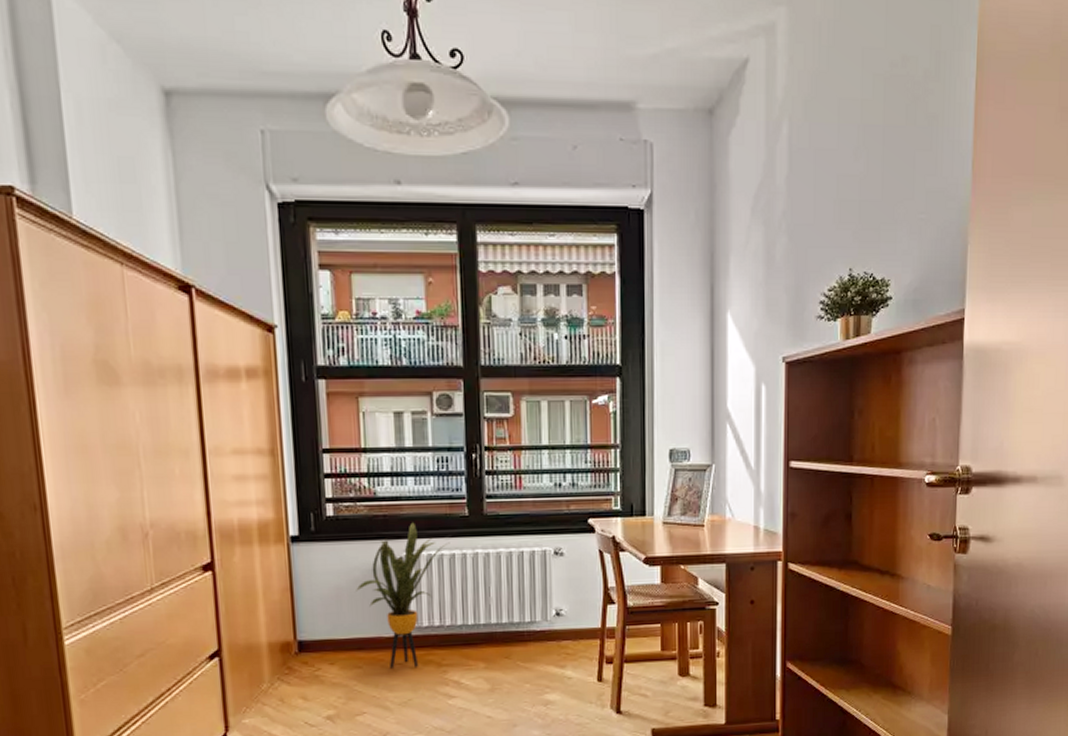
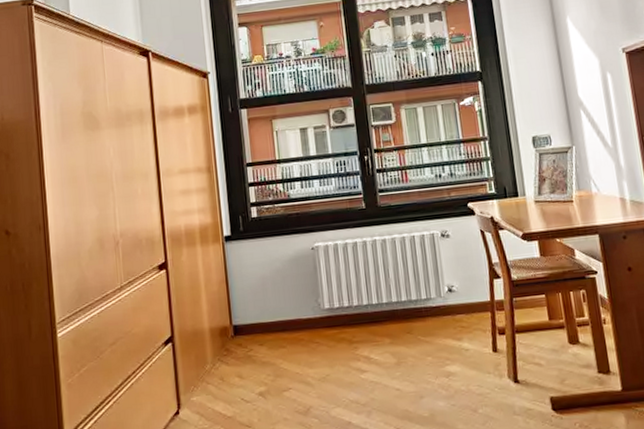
house plant: present [356,522,450,668] -> none [277,217,352,347]

